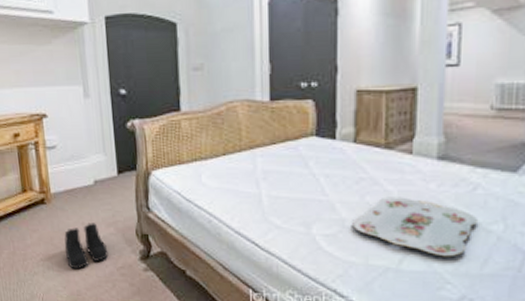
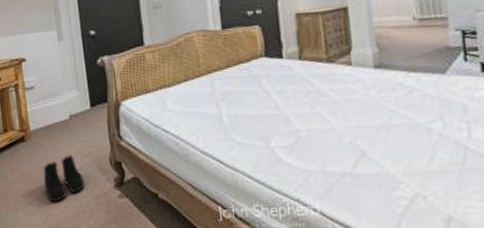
serving tray: present [352,197,477,257] -> none [306,105,418,158]

